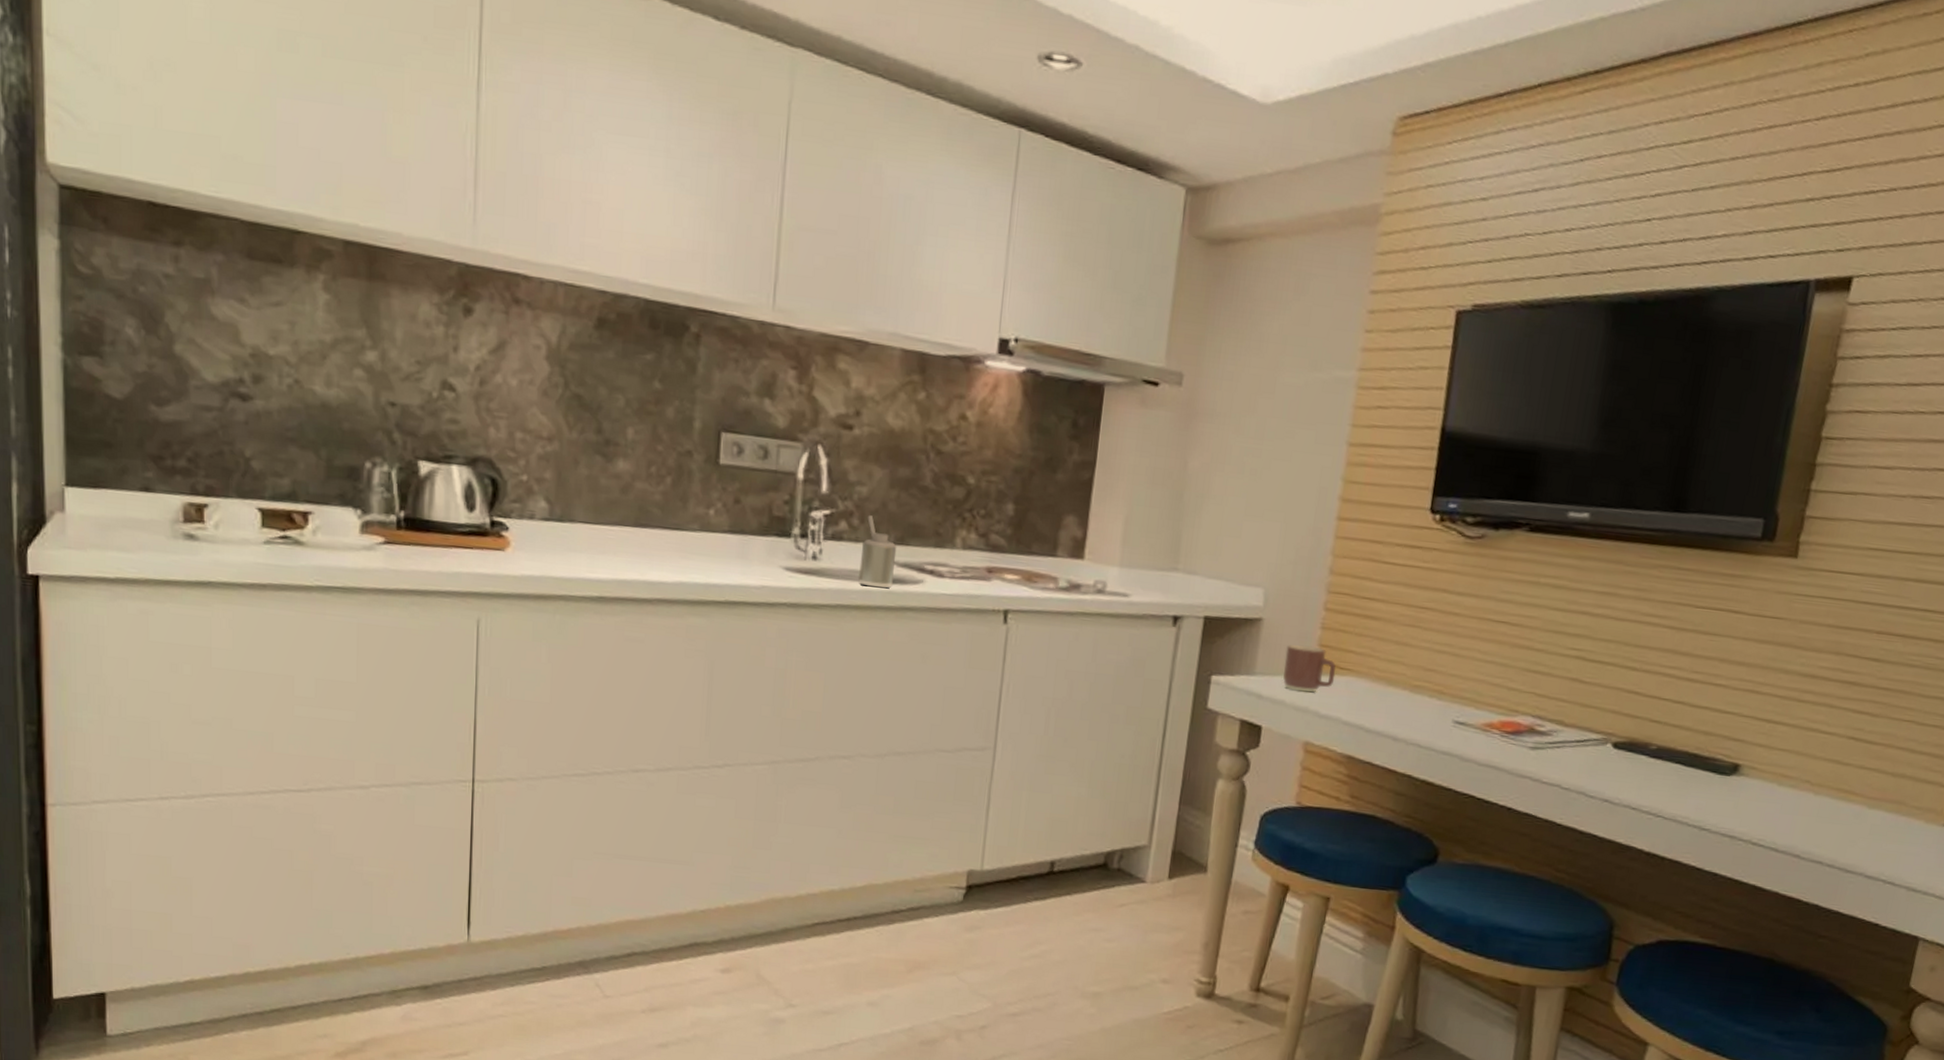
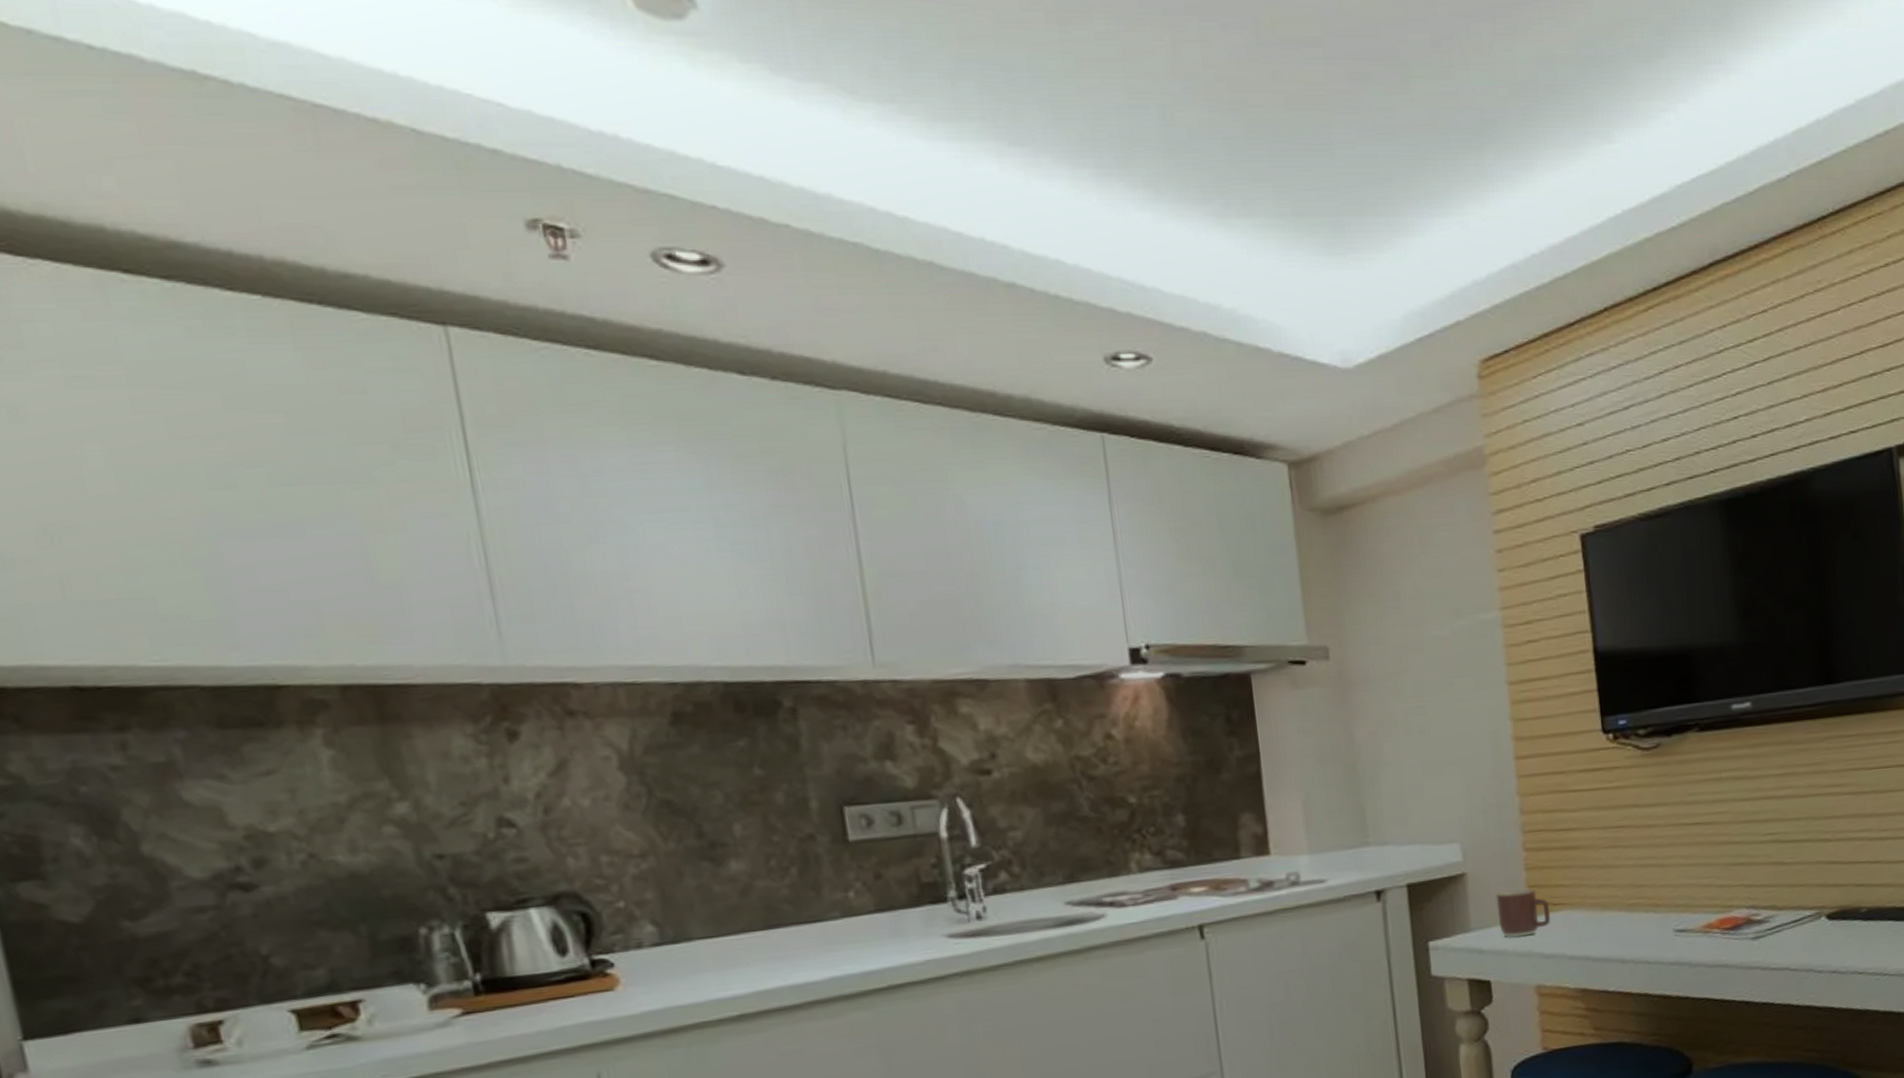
soap dispenser: present [858,515,897,589] -> none [1028,859,1072,935]

